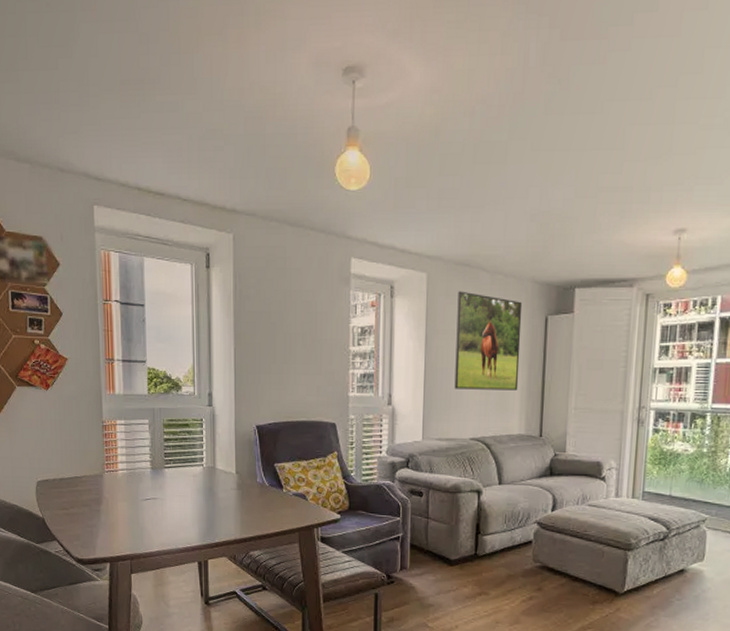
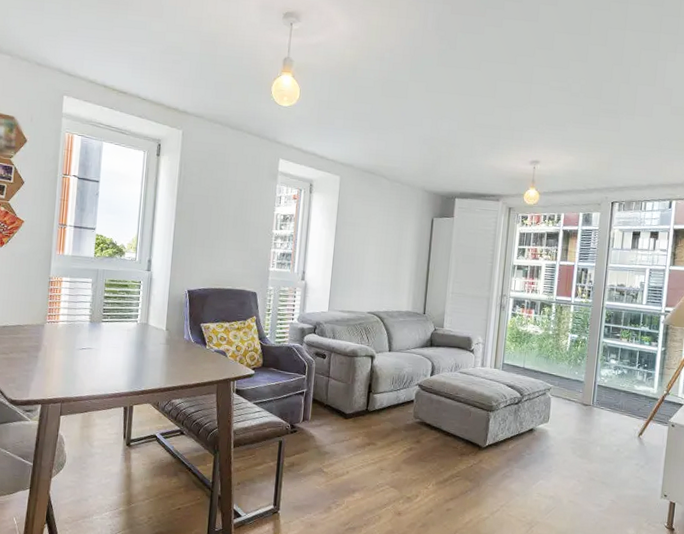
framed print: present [454,291,523,391] -> none [357,192,415,276]

